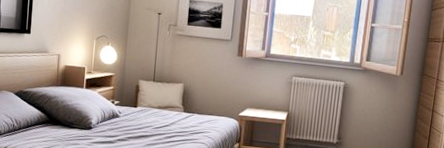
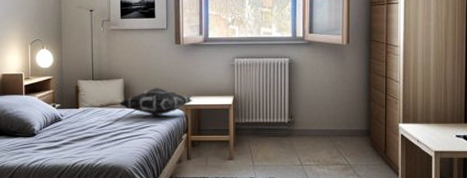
decorative pillow: none [177,96,249,124] -> present [120,88,193,116]

